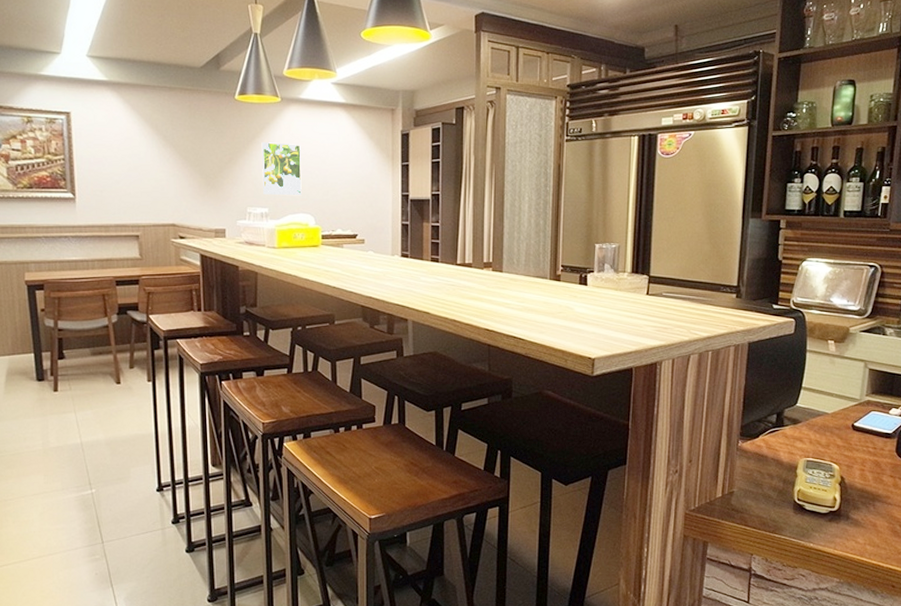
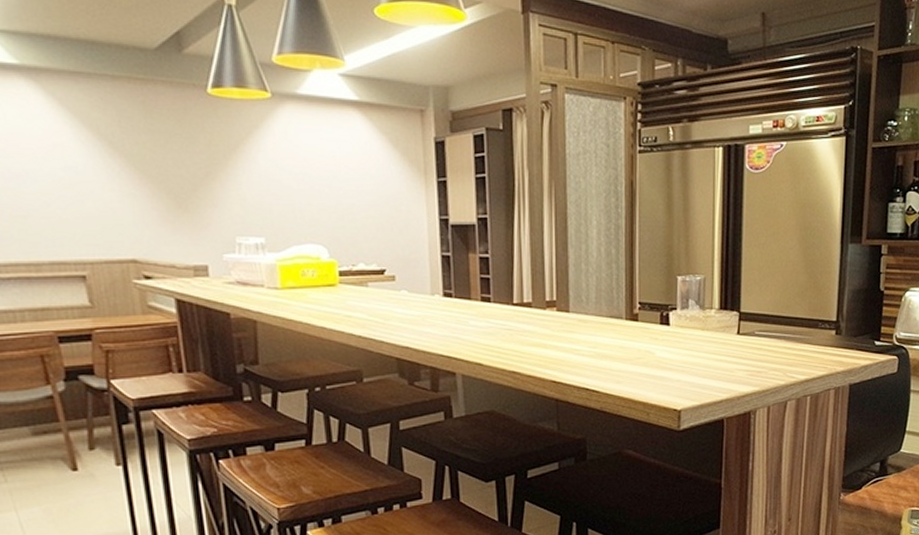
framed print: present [261,142,302,196] -> none [248,151,309,222]

